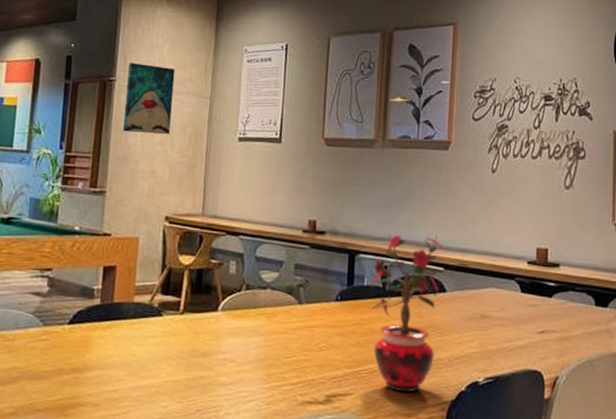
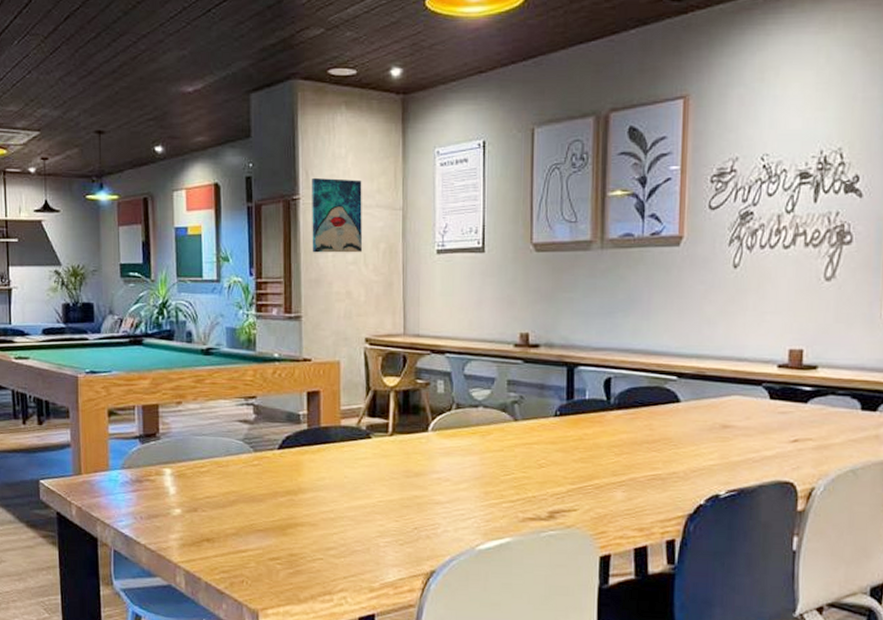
potted plant: present [371,234,442,393] -> none [593,342,675,508]

